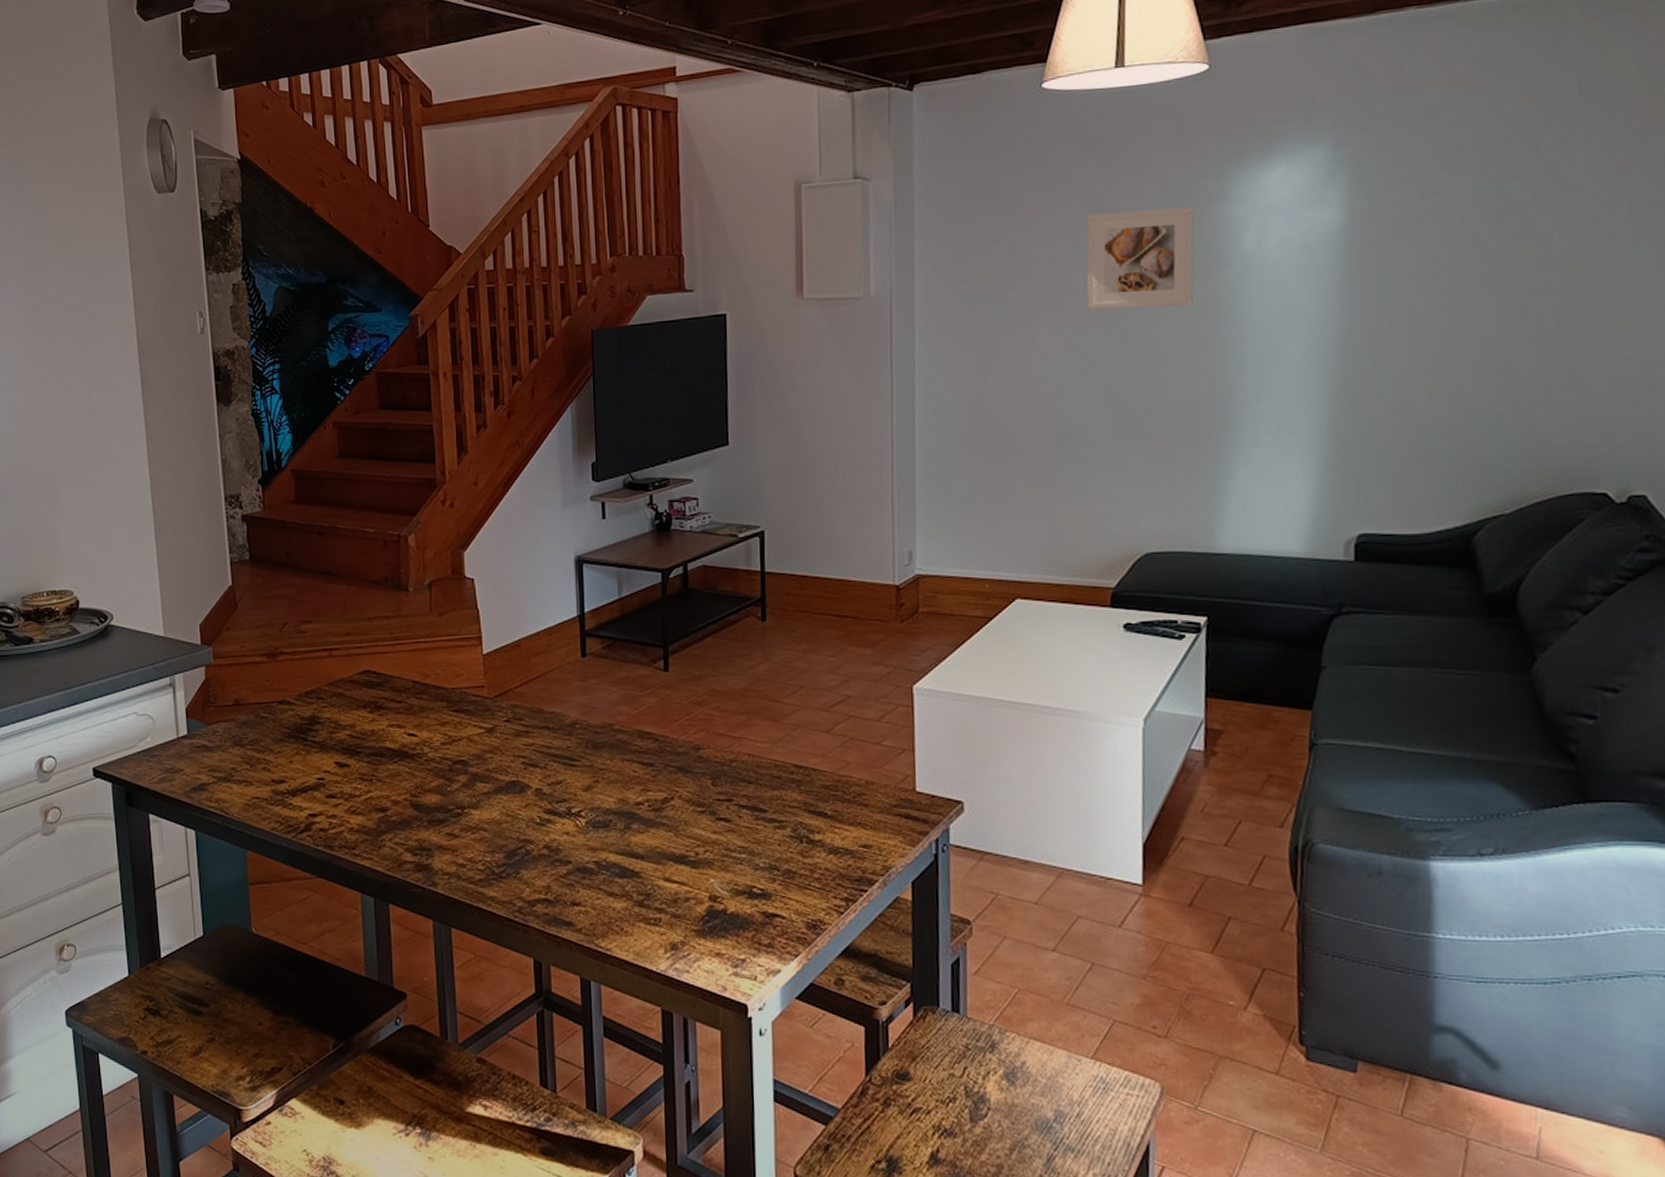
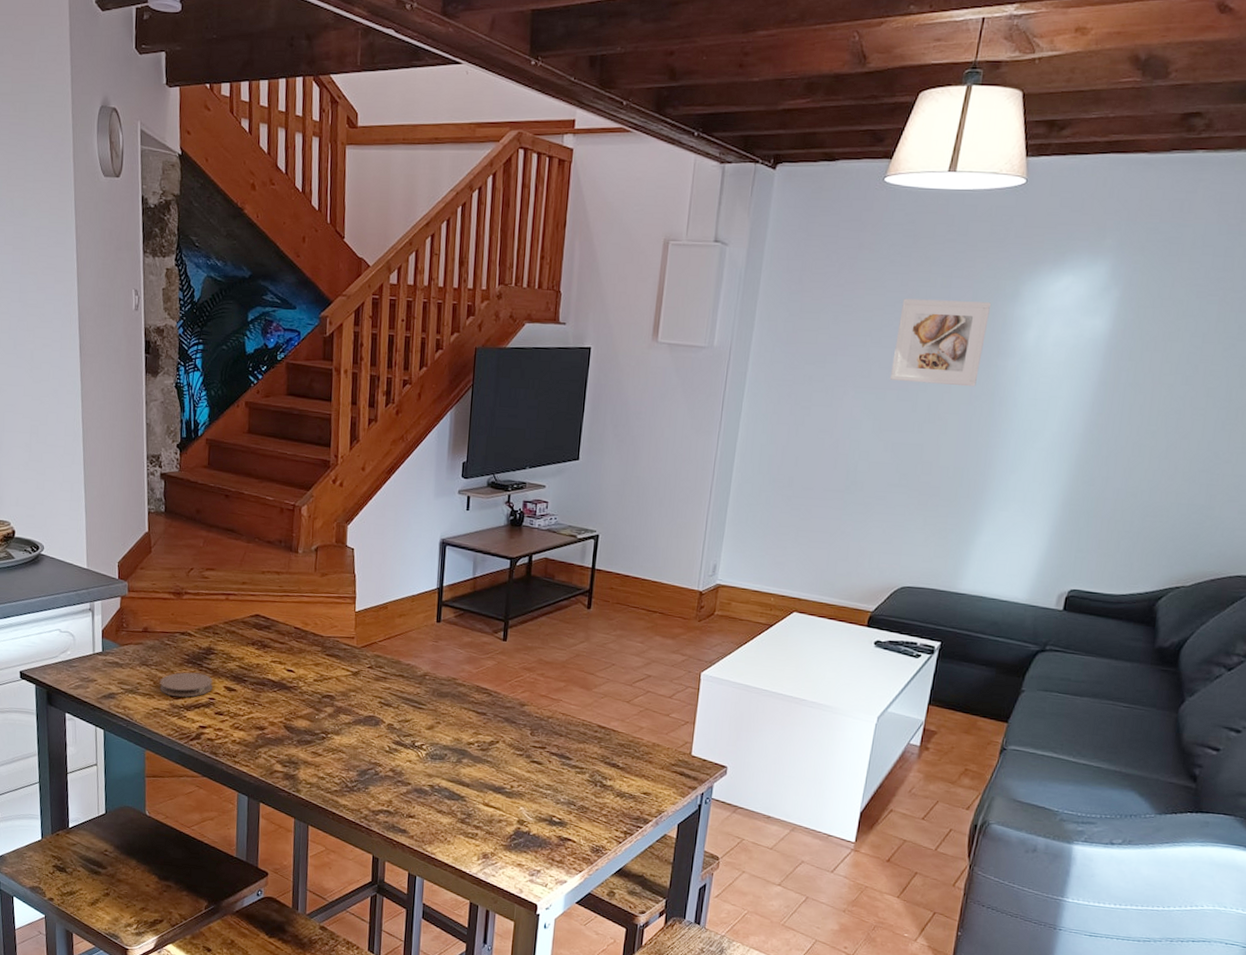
coaster: none [258,749,321,780] -> present [159,672,213,697]

